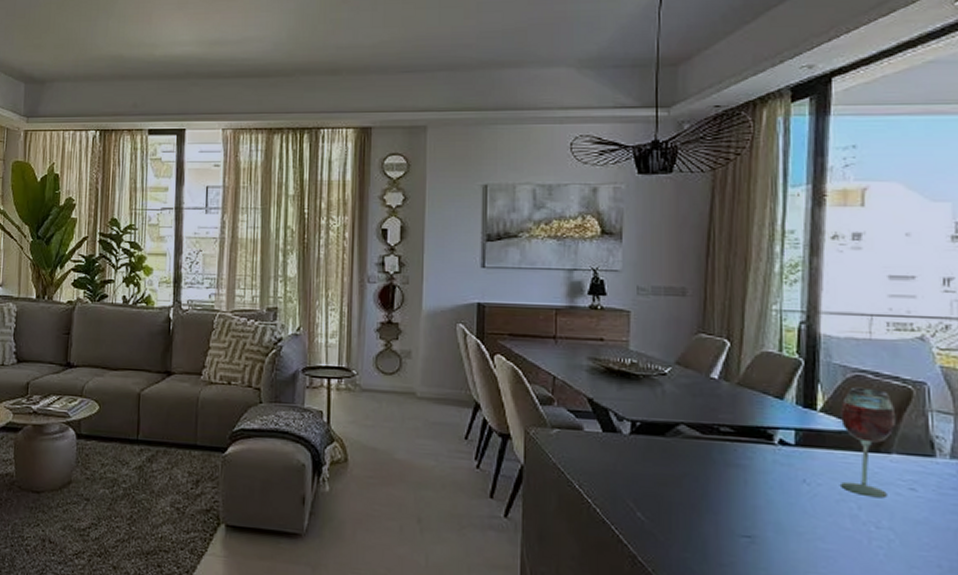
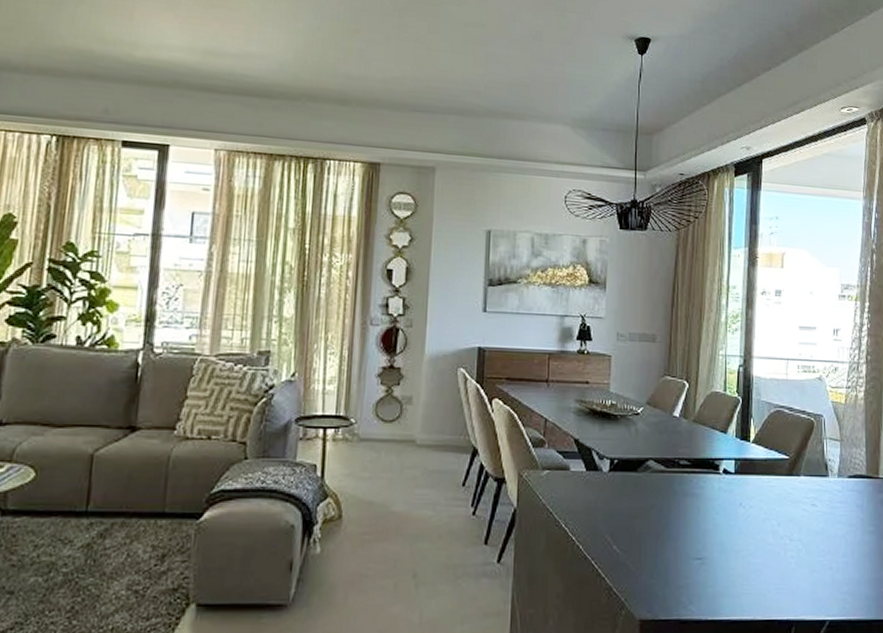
wineglass: present [840,387,897,499] -> none [766,420,804,515]

